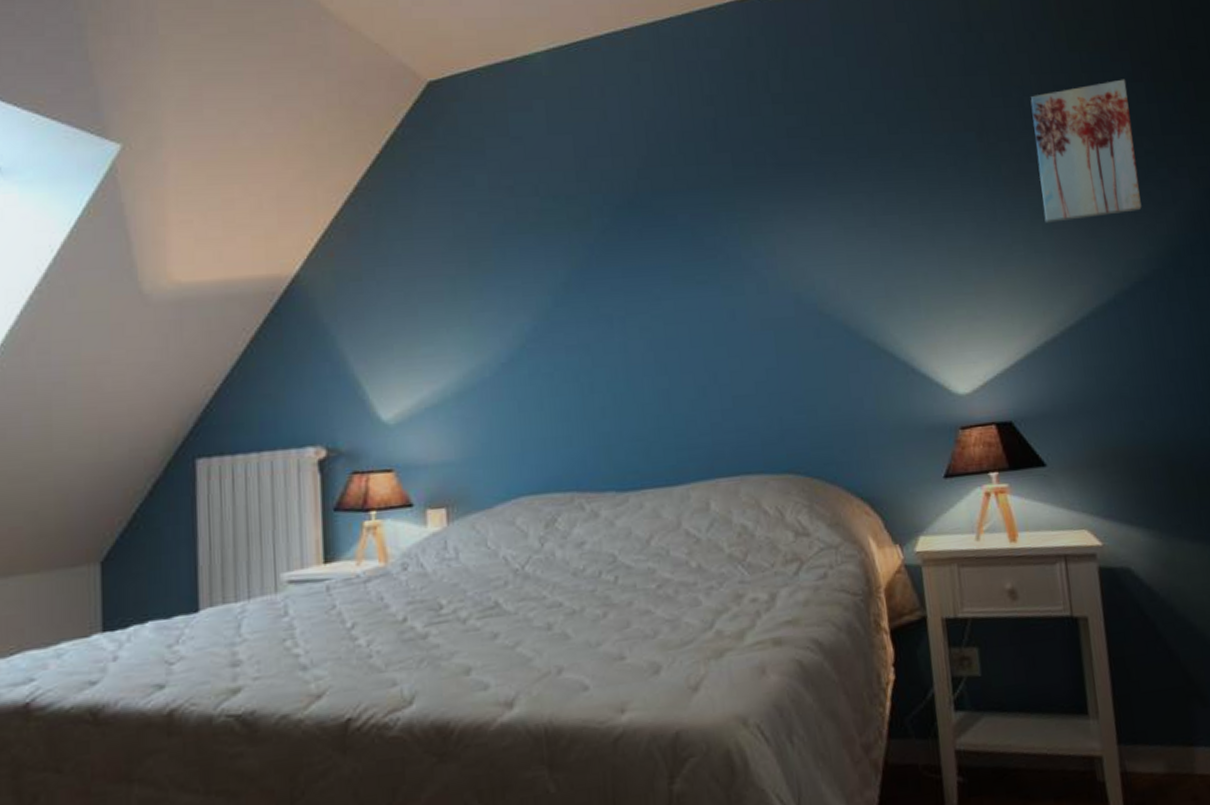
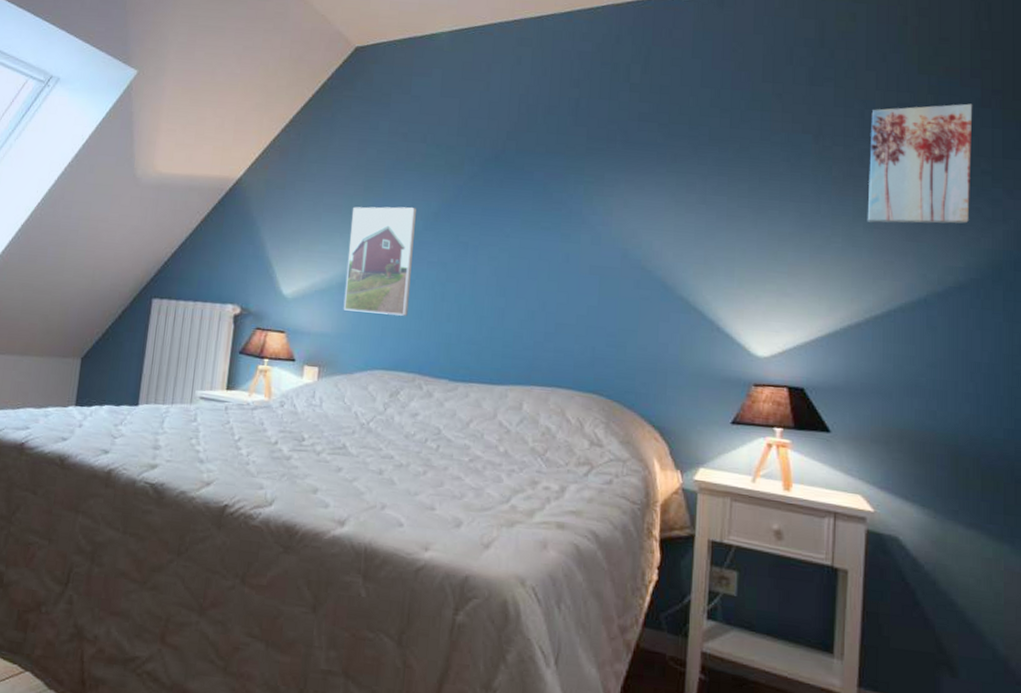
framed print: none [458,279,551,427] -> present [343,206,416,316]

